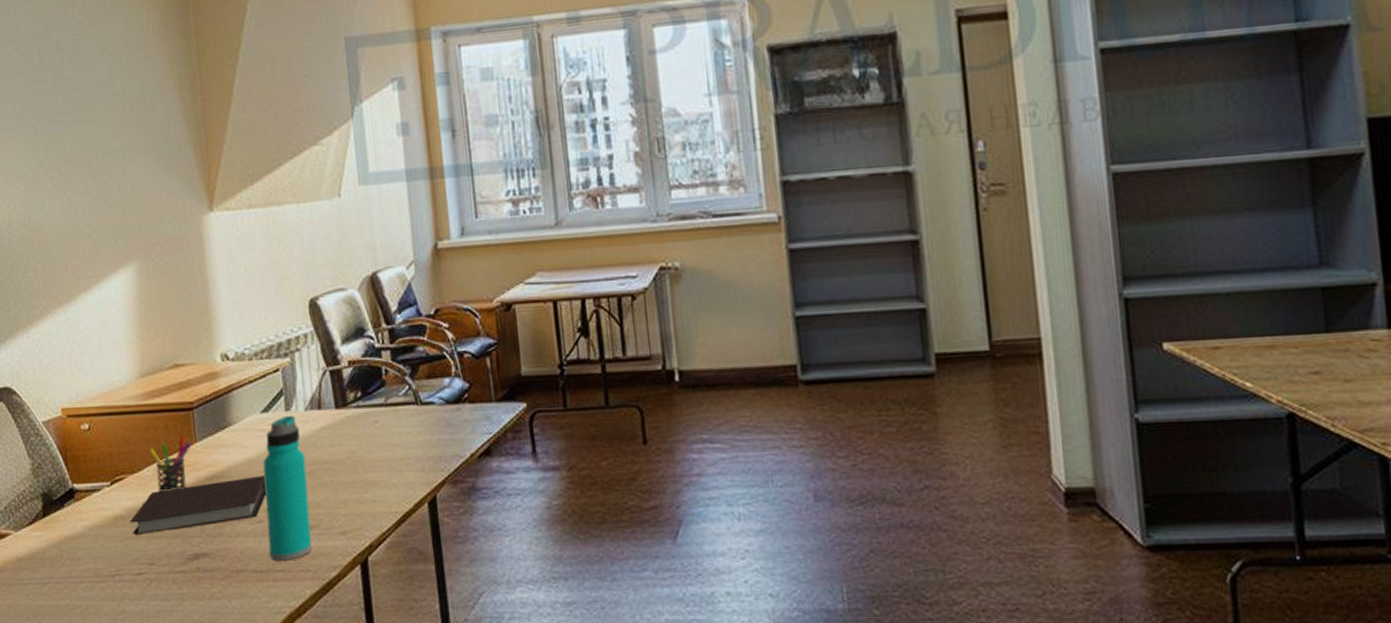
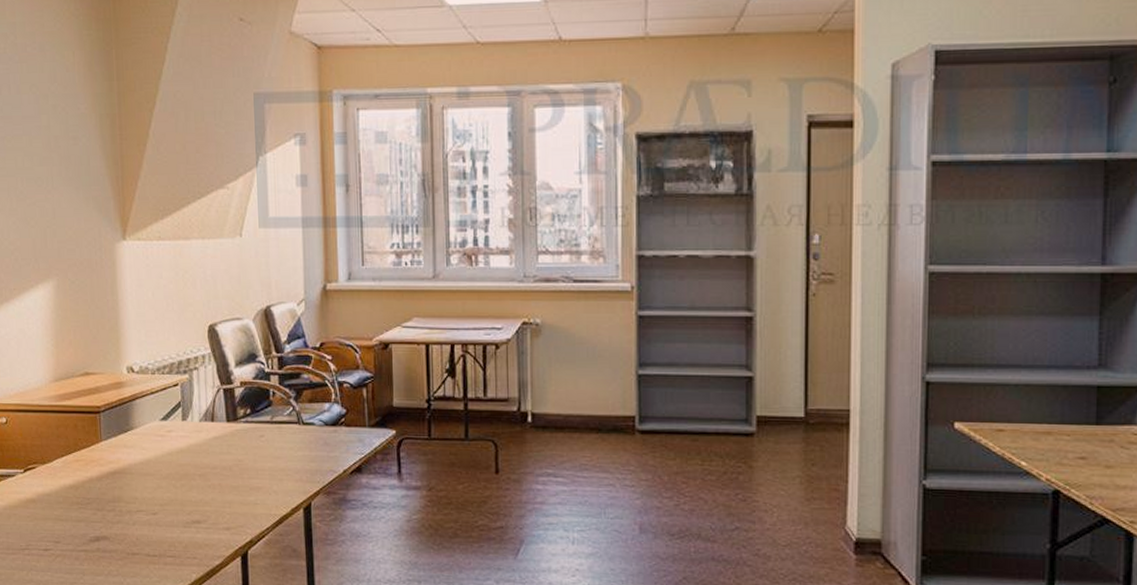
notebook: present [130,475,267,536] -> none [40,474,162,517]
pen holder: present [149,435,191,493] -> none [59,434,97,482]
water bottle: present [263,415,312,561] -> none [160,424,200,548]

